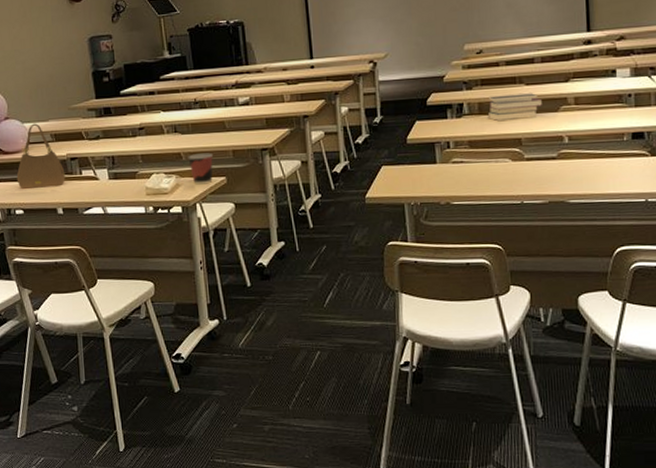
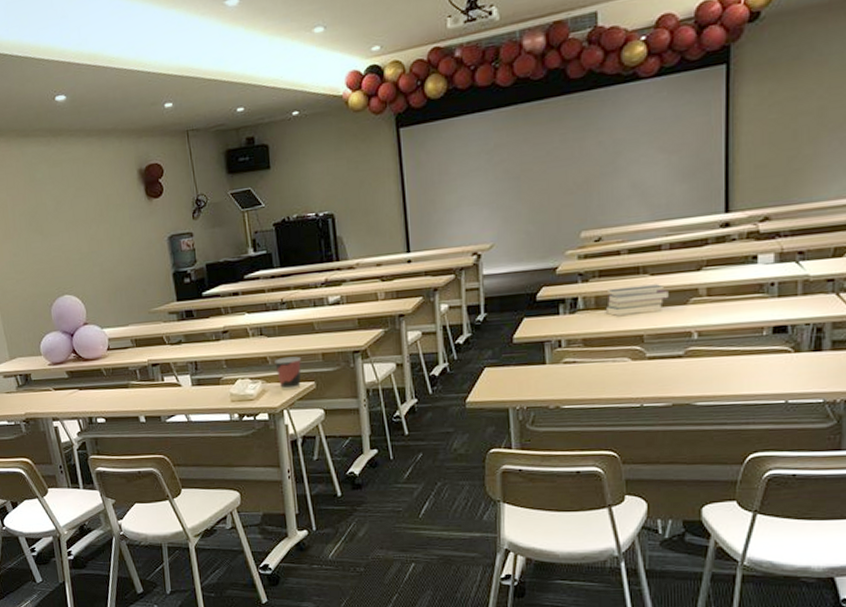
handbag: present [16,123,66,189] -> none [97,328,147,397]

